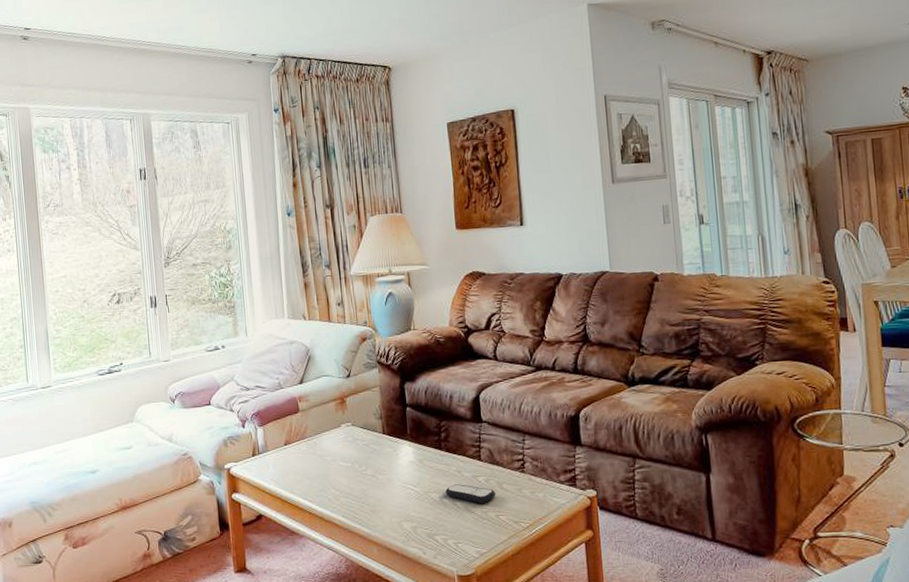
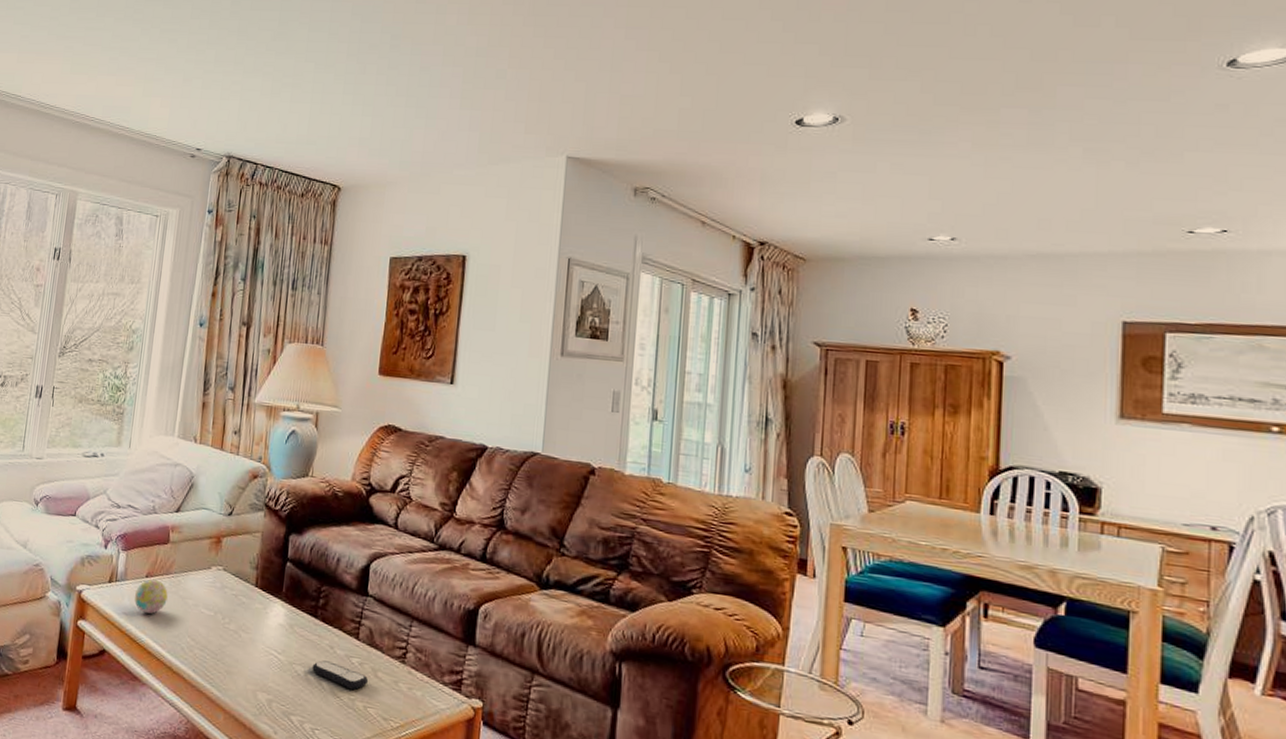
decorative ball: none [277,446,308,476] -> present [134,580,168,614]

